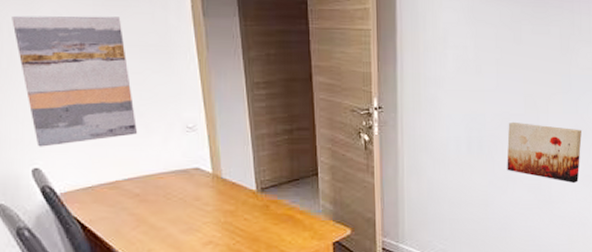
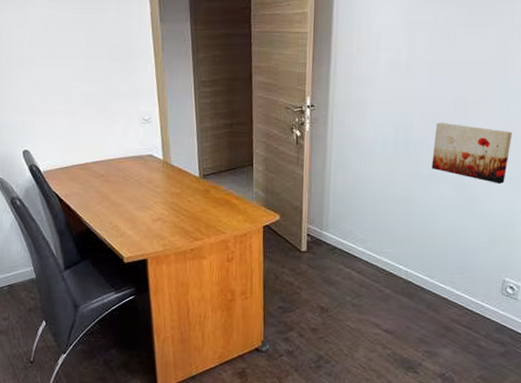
wall art: present [12,15,138,147] -> none [10,22,104,133]

